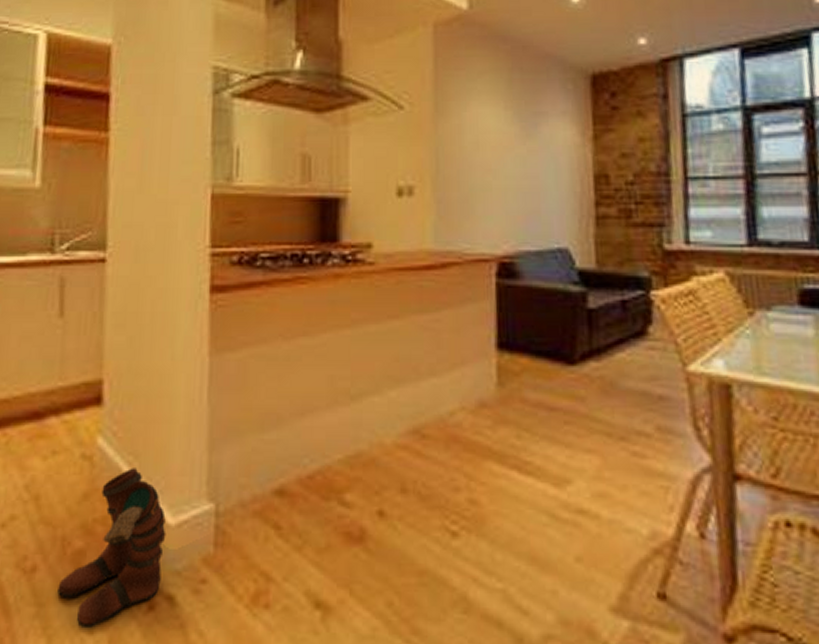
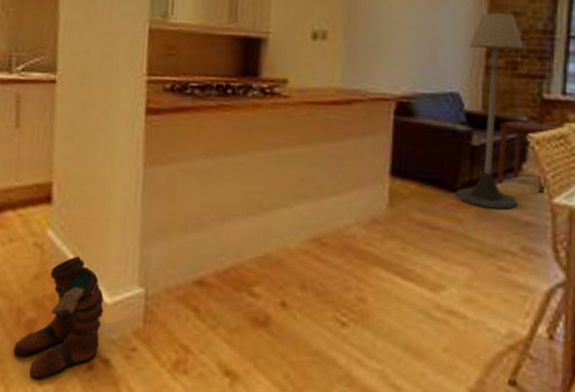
floor lamp: none [575,156,647,382] -> present [456,13,524,209]
side table: none [618,277,691,360] -> present [496,120,563,193]

